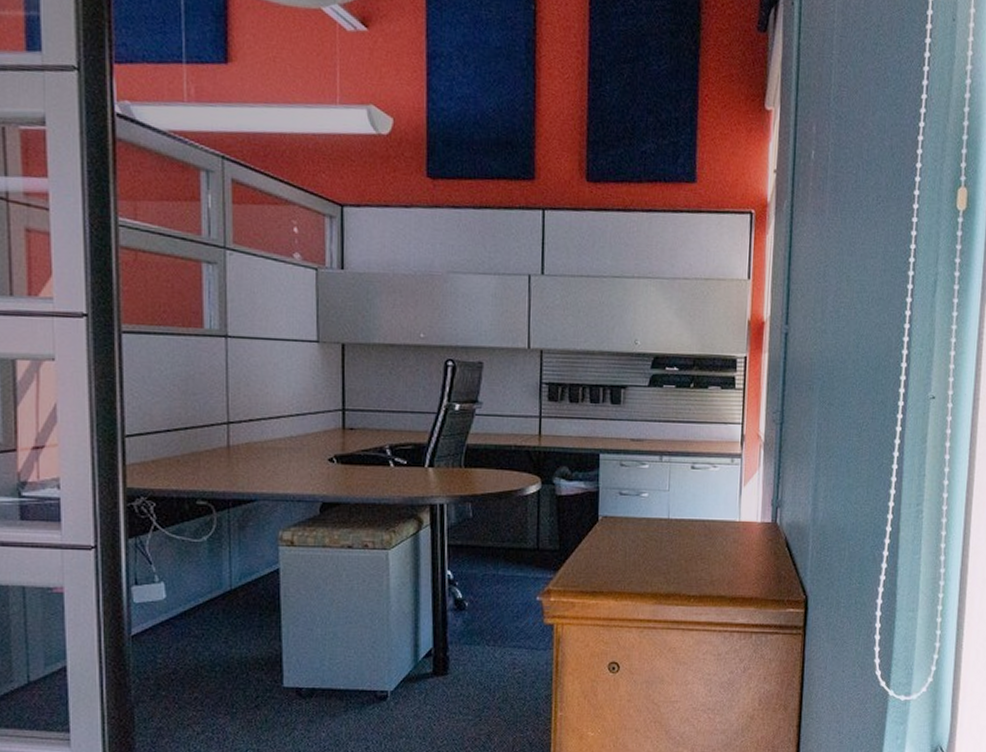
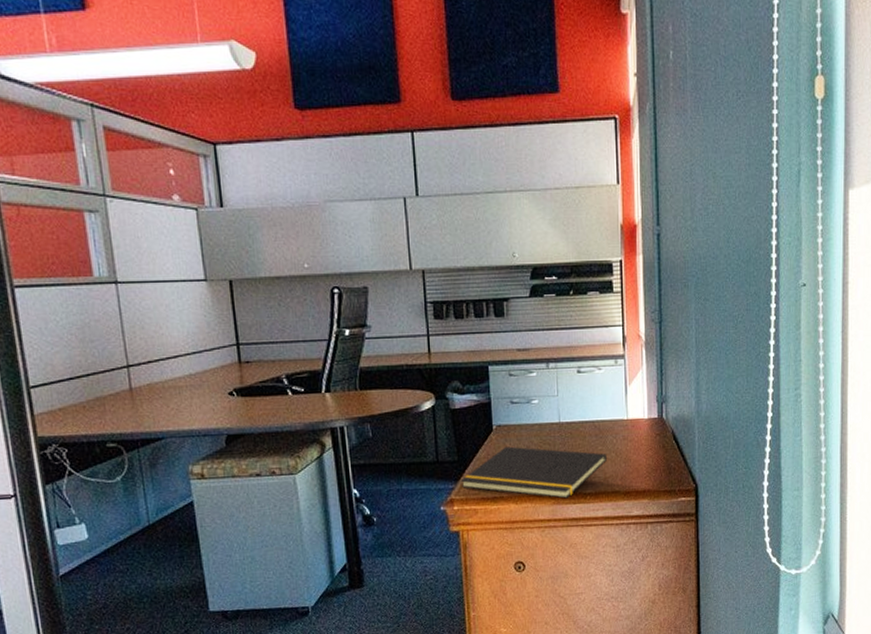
notepad: none [560,539,716,599] -> present [460,446,608,499]

